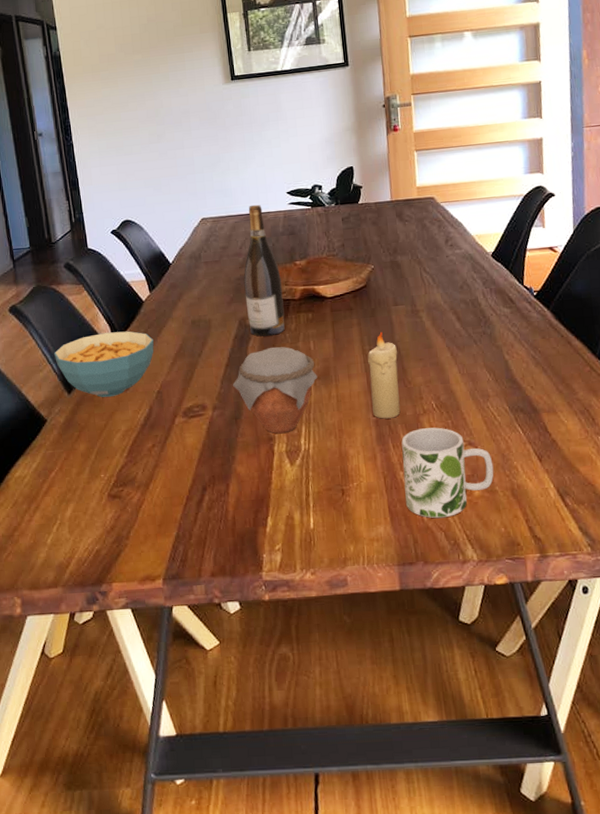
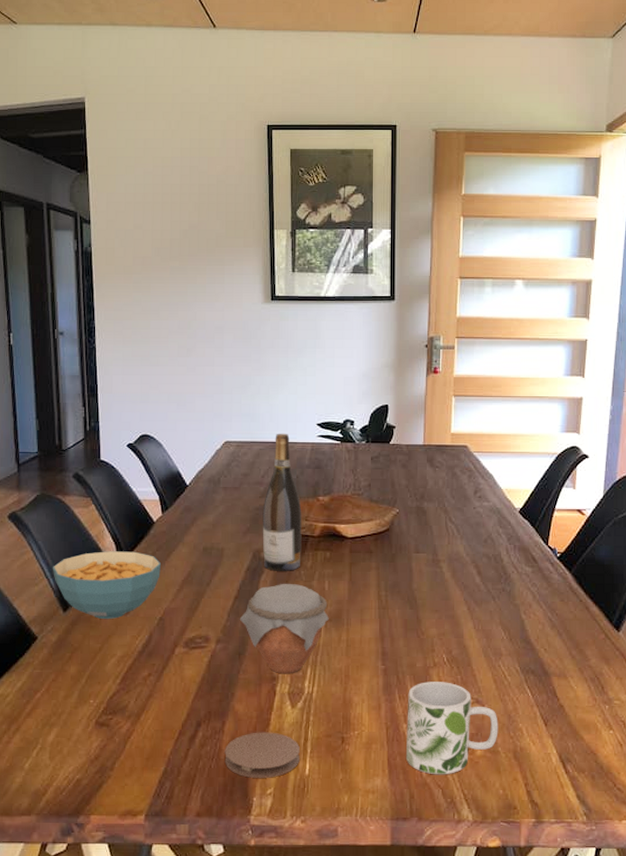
coaster: none [231,490,304,536] -> present [224,732,300,778]
candle: present [367,331,401,419] -> none [382,578,413,668]

